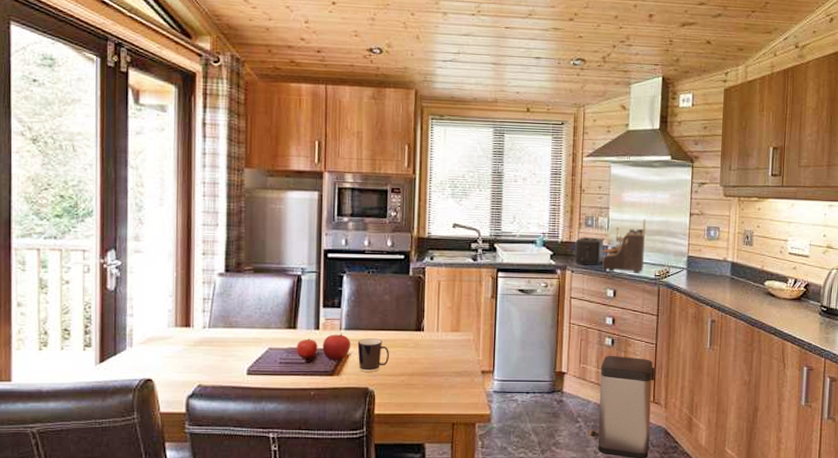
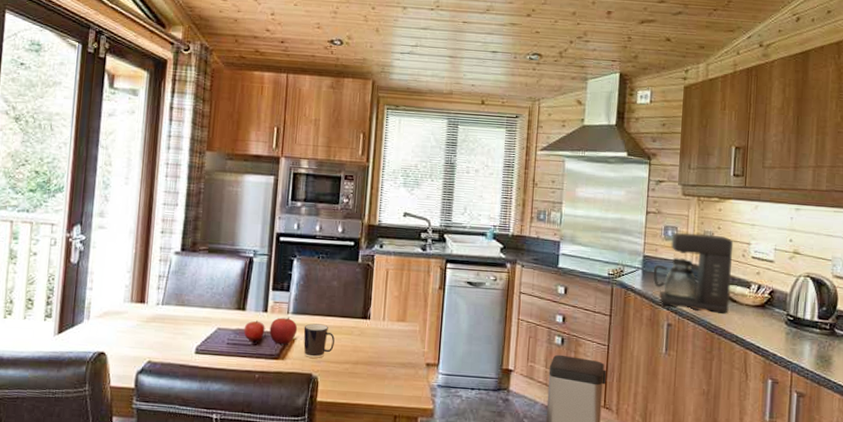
toaster: present [574,236,603,265] -> none [525,231,555,261]
spice rack: present [600,218,646,273] -> none [552,214,601,271]
coffee maker: none [697,232,772,307] -> present [653,232,734,313]

